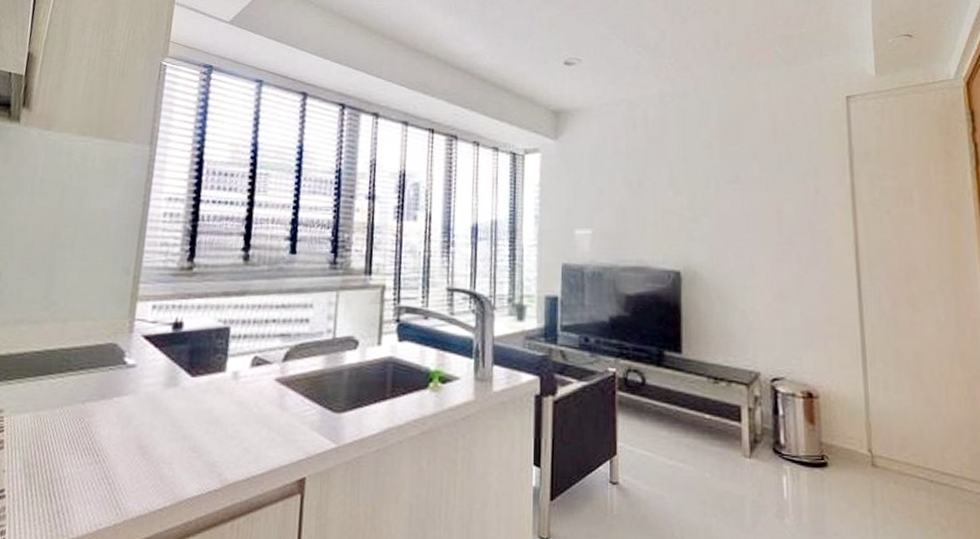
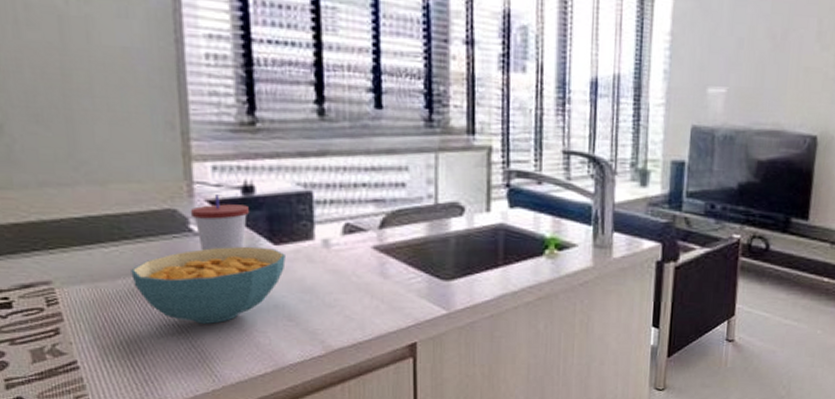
cereal bowl: none [68,378,200,454] -> present [131,246,286,324]
cup: none [128,330,176,382] -> present [191,194,249,251]

